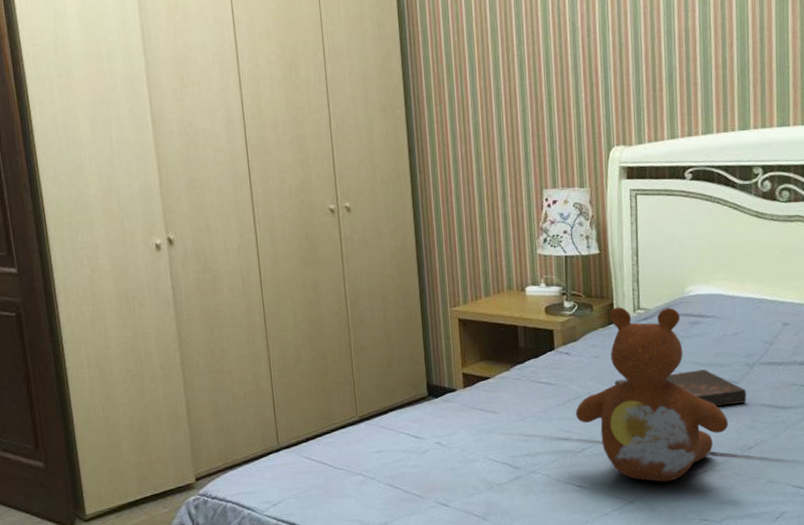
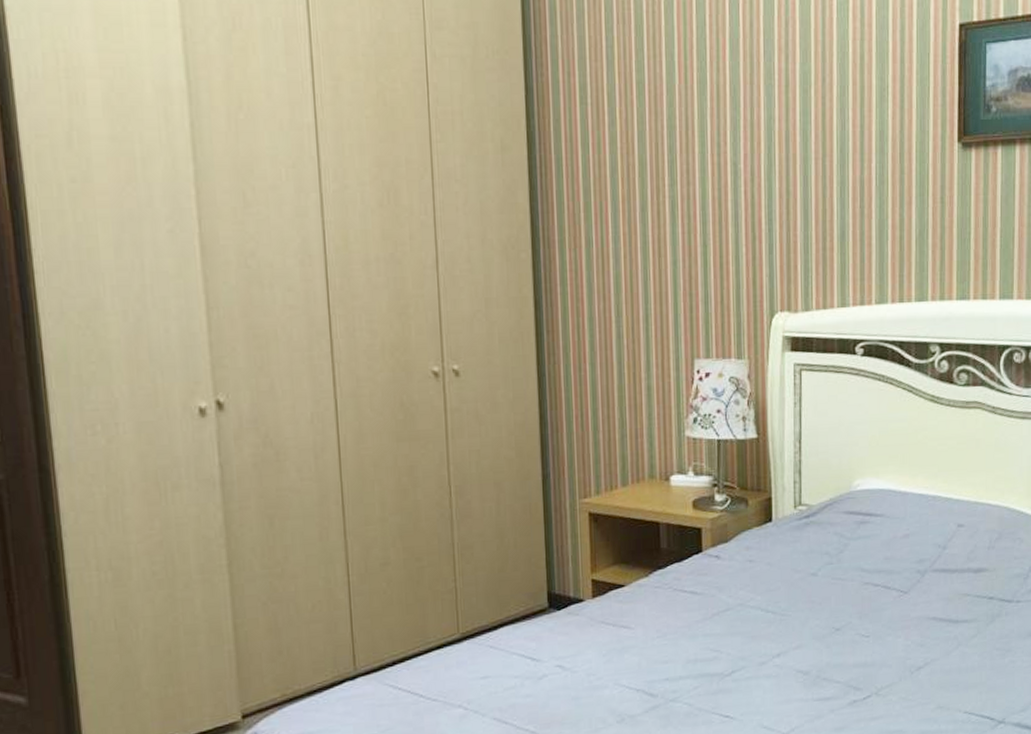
teddy bear: present [576,307,729,482] -> none [725,502,896,710]
book: present [615,369,747,407] -> none [771,577,917,621]

